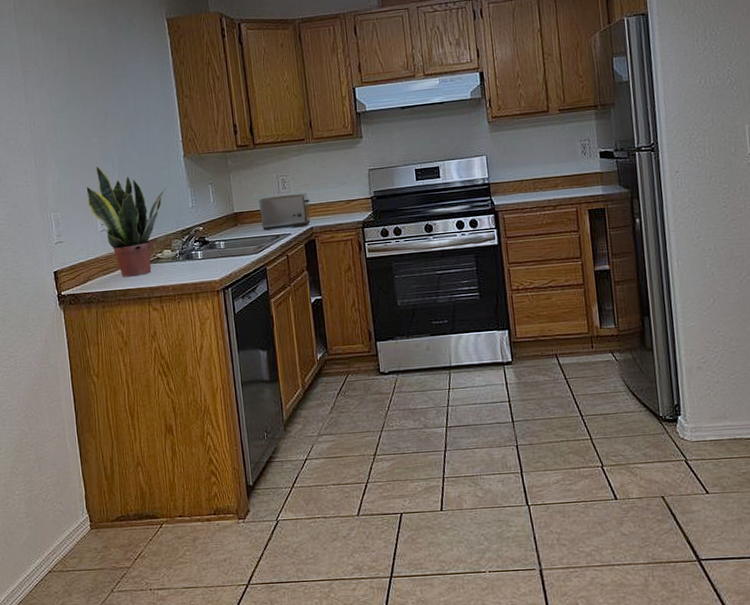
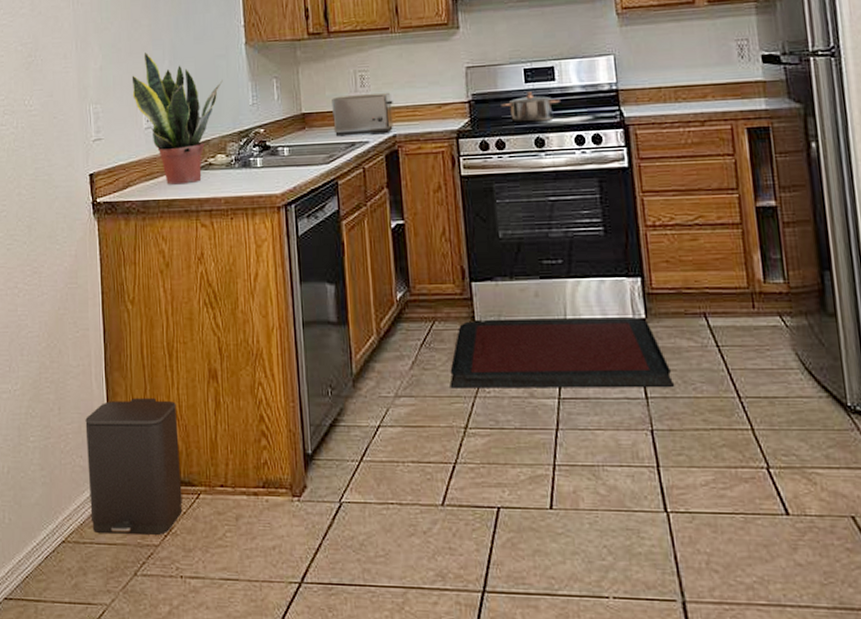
pedal bin: none [62,452,149,562] -> present [85,398,183,535]
doormat: none [361,361,534,426] -> present [450,317,675,388]
cooking pot: none [397,188,444,214] -> present [501,92,560,124]

